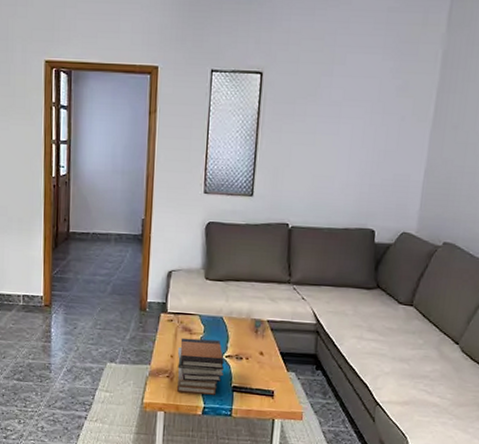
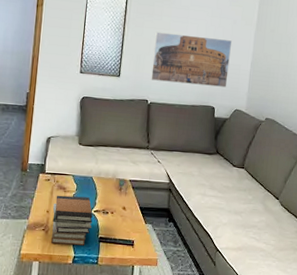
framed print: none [292,137,400,205] -> present [151,32,233,88]

